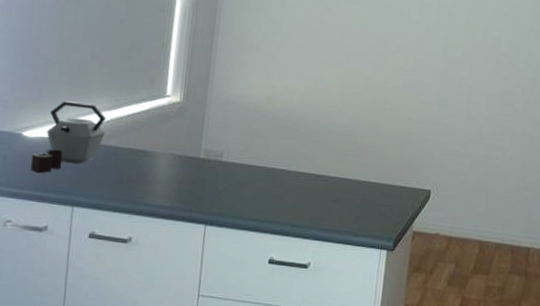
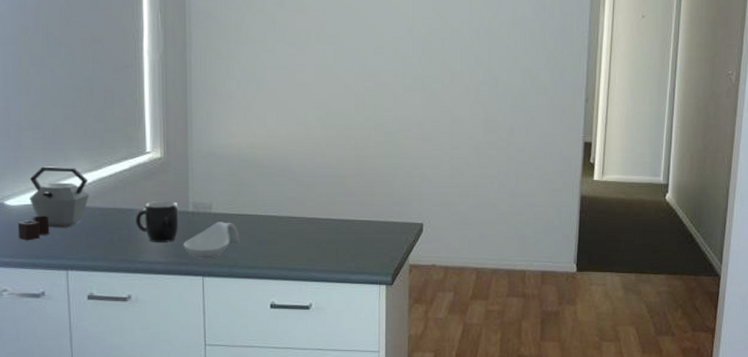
mug: none [146,144,191,187] -> present [136,201,179,242]
spoon rest: none [190,171,247,207] -> present [183,222,240,259]

